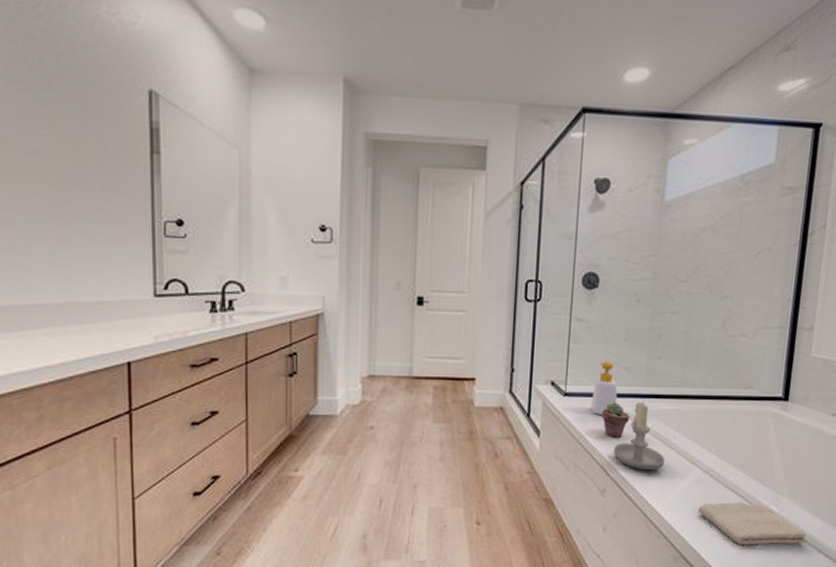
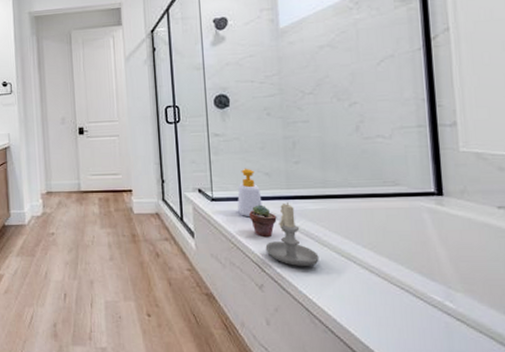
washcloth: present [698,502,807,545] -> none [362,298,496,343]

